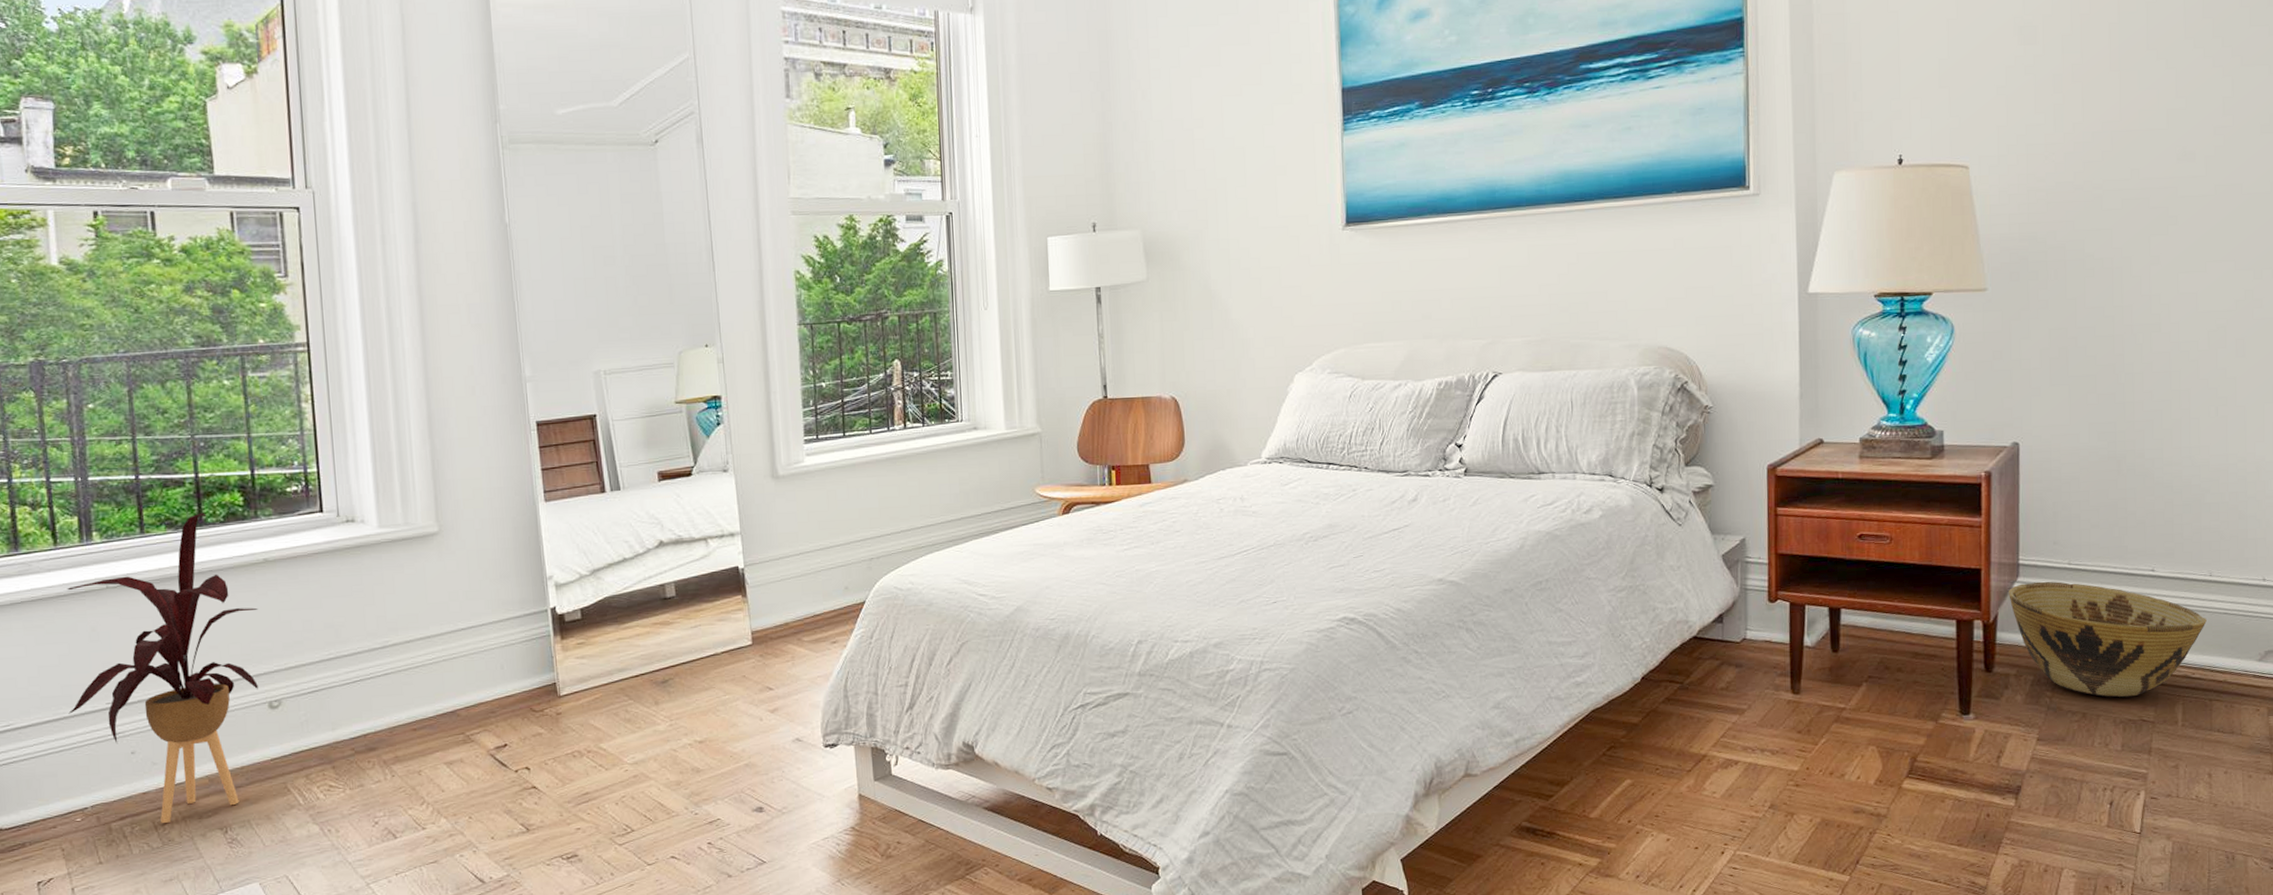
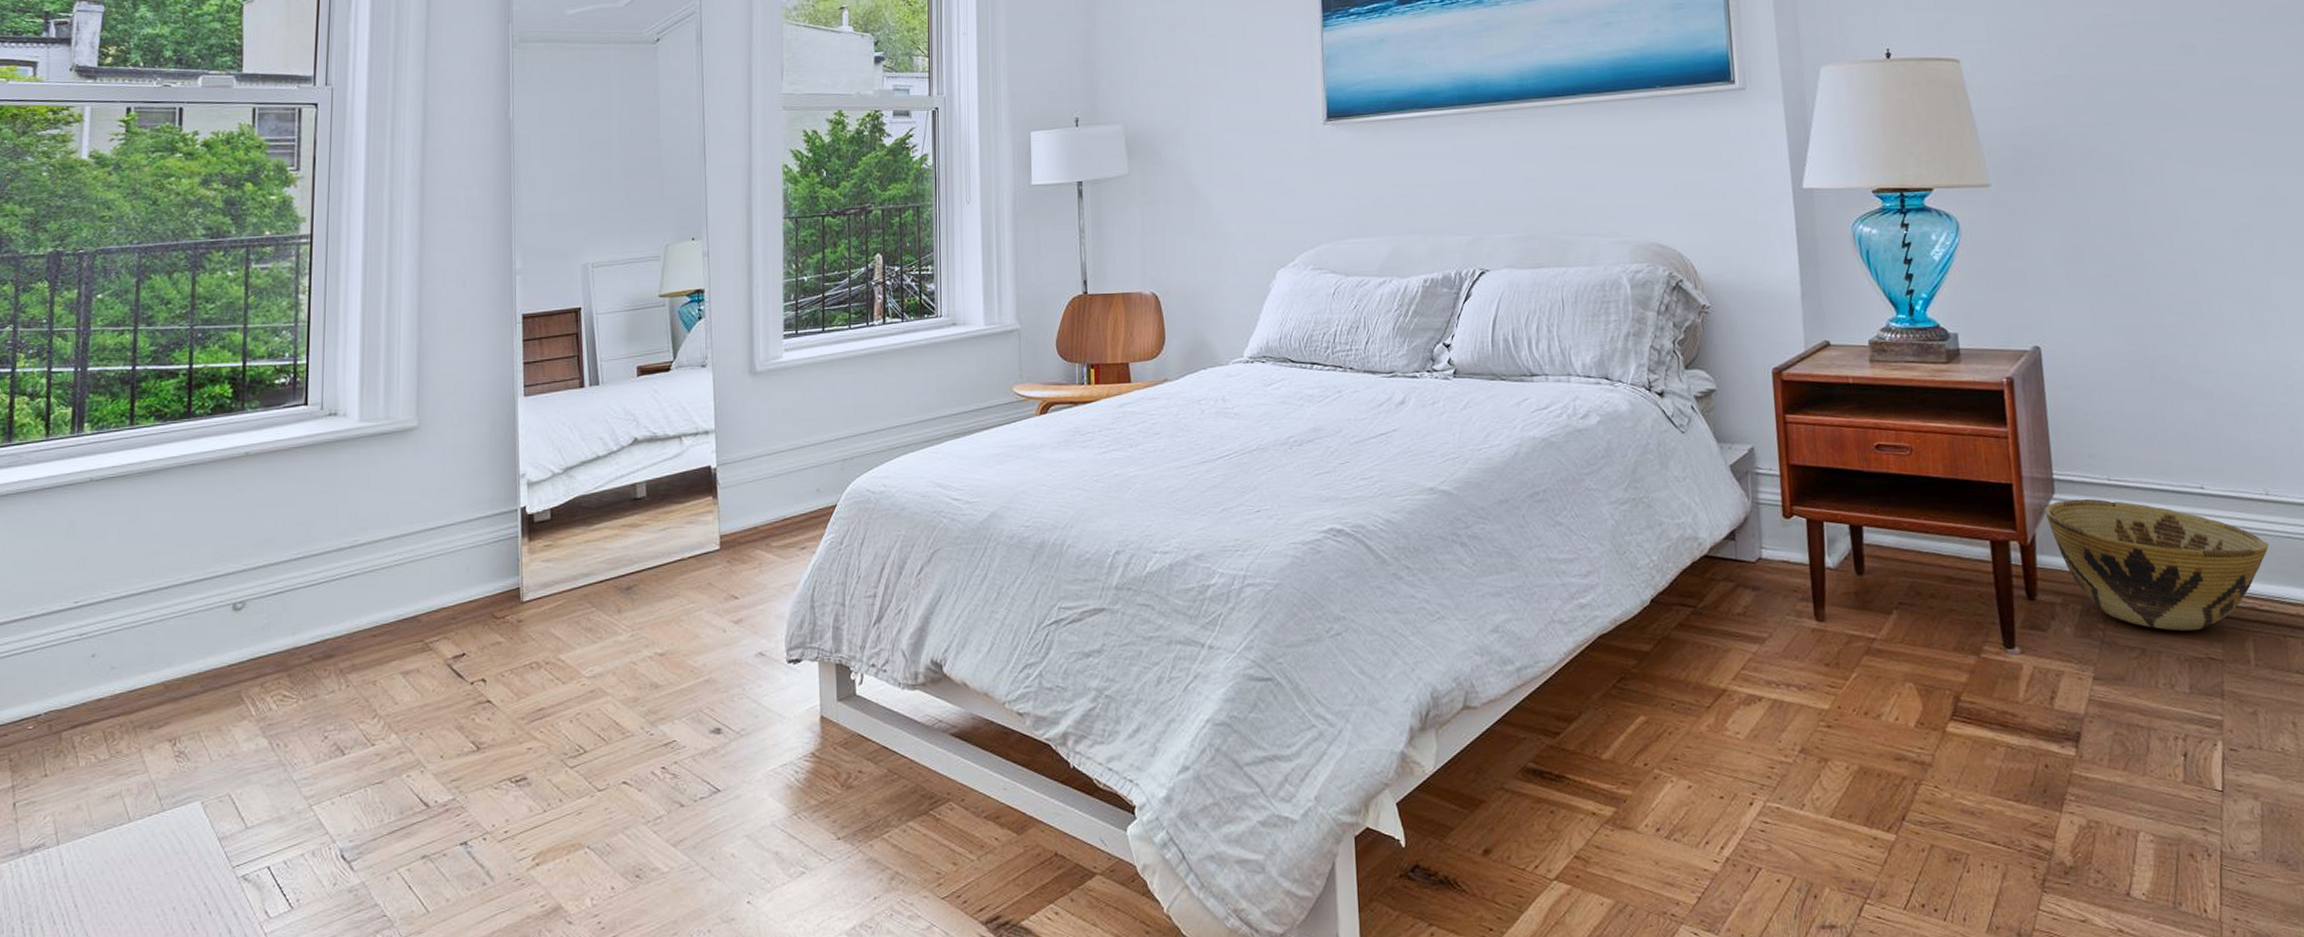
house plant: present [67,512,258,823] -> none [36,404,234,733]

